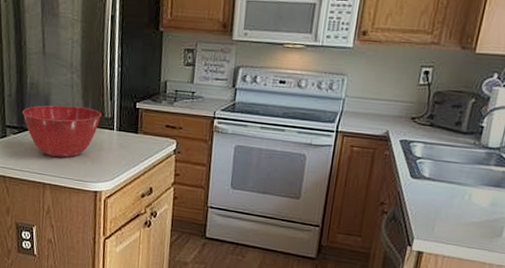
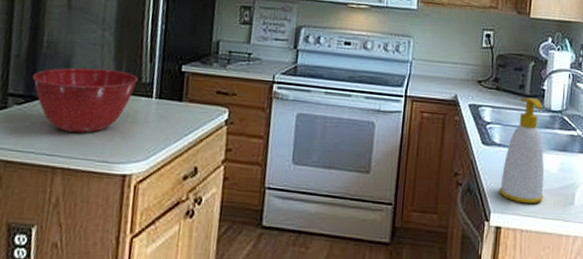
soap bottle: none [424,134,479,234] -> present [499,97,545,204]

